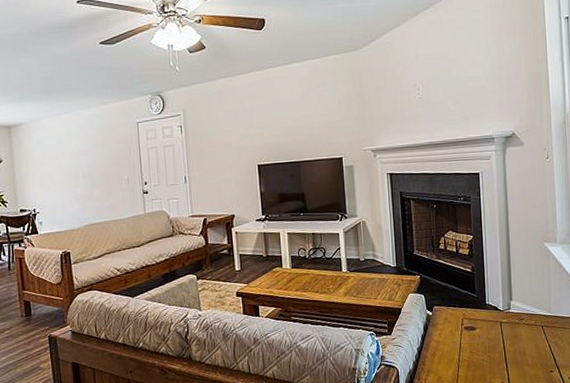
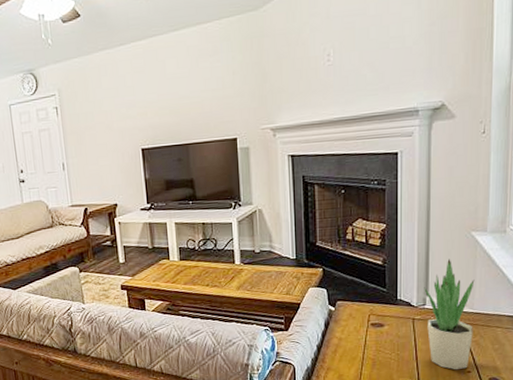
potted plant: none [508,267,553,370] -> present [424,259,475,370]

